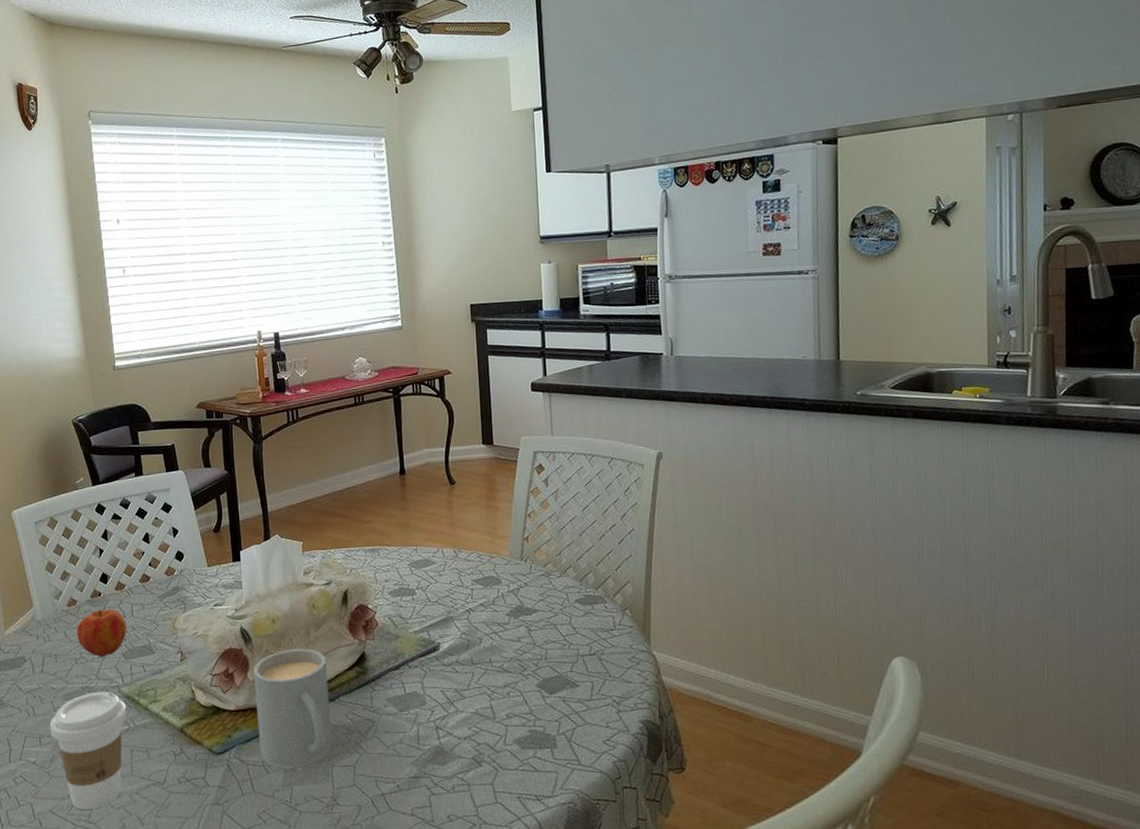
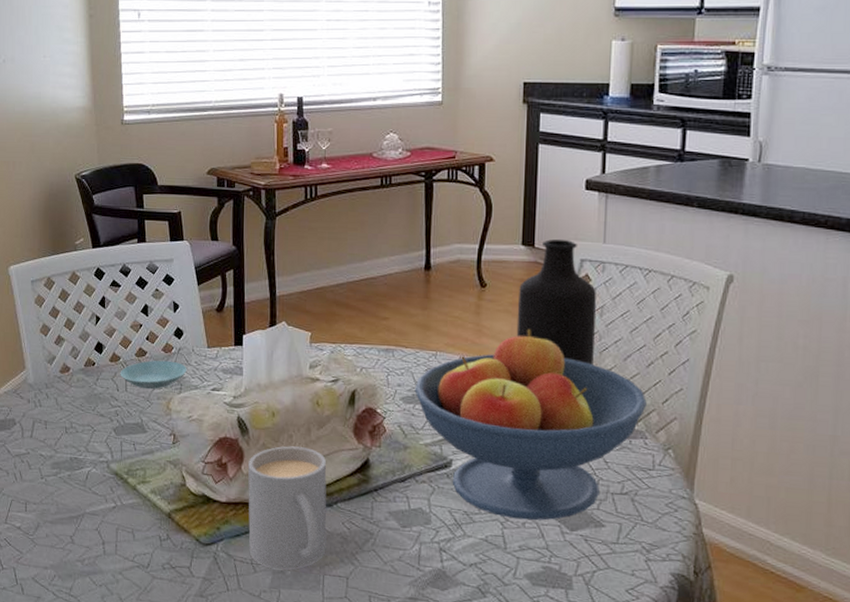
coffee cup: present [50,691,127,810] -> none [37,464,114,583]
apple: present [76,609,127,658] -> none [68,380,120,430]
saucer: none [126,583,190,612] -> present [120,360,187,389]
fruit bowl: none [400,517,603,690] -> present [414,328,647,521]
bottle: none [483,436,554,543] -> present [516,239,597,365]

